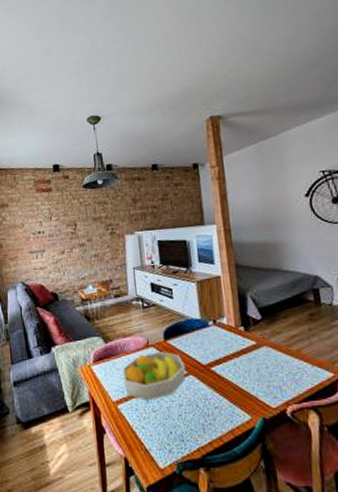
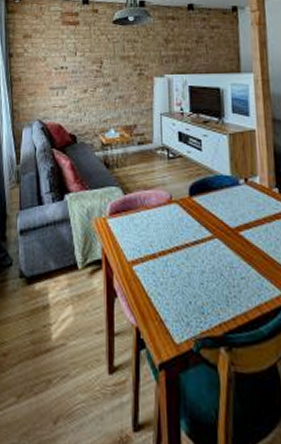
fruit bowl: present [123,351,186,401] -> none [141,208,211,264]

